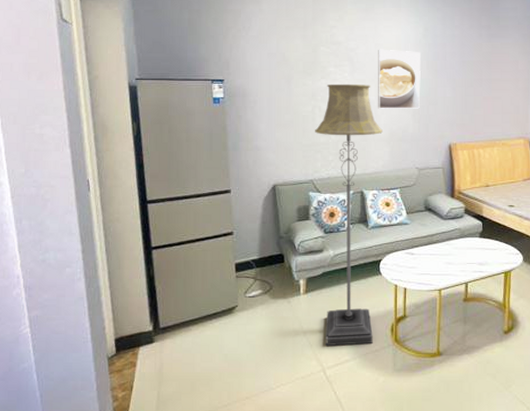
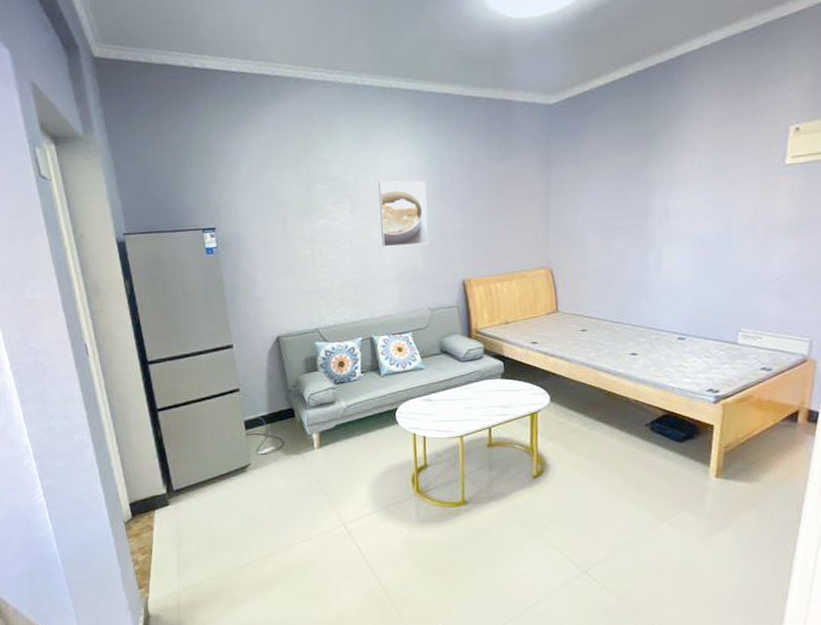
floor lamp: present [315,83,383,346] -> none [316,221,394,500]

